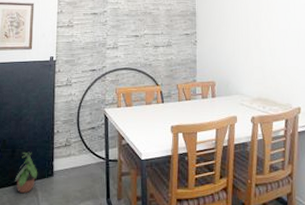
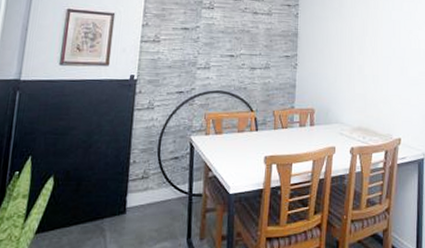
potted plant: present [15,152,38,194] -> none [78,185,108,235]

